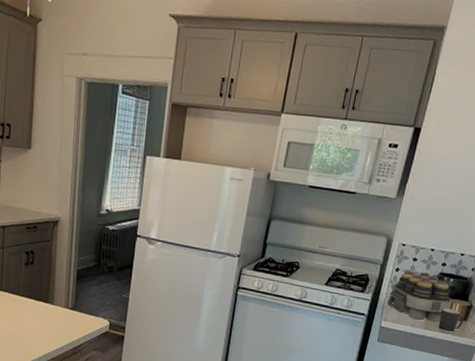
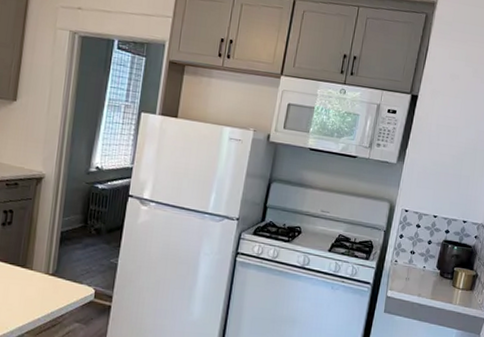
spice rack: present [387,270,453,322] -> none [392,237,458,292]
mug: present [437,308,463,334] -> none [444,276,470,304]

